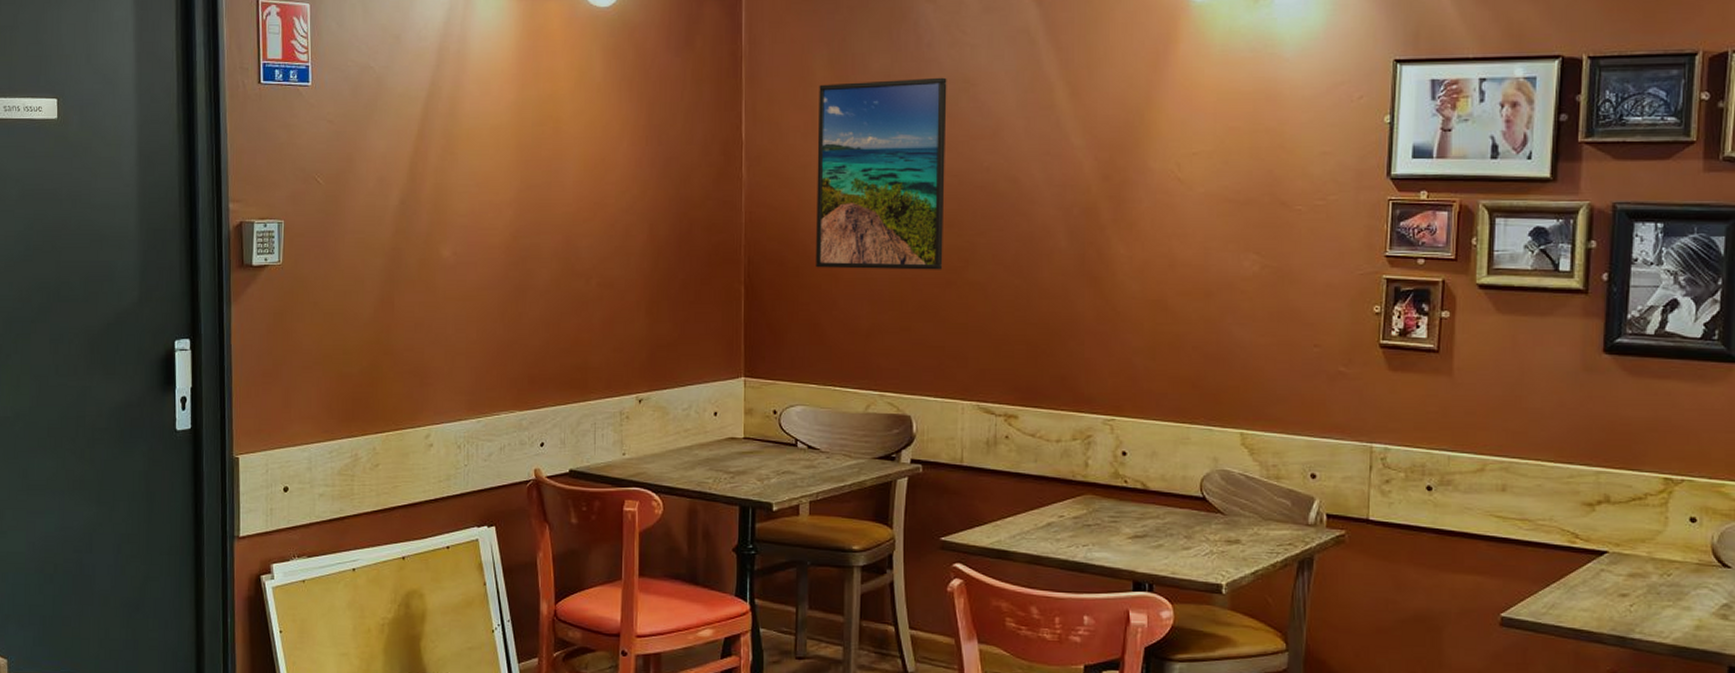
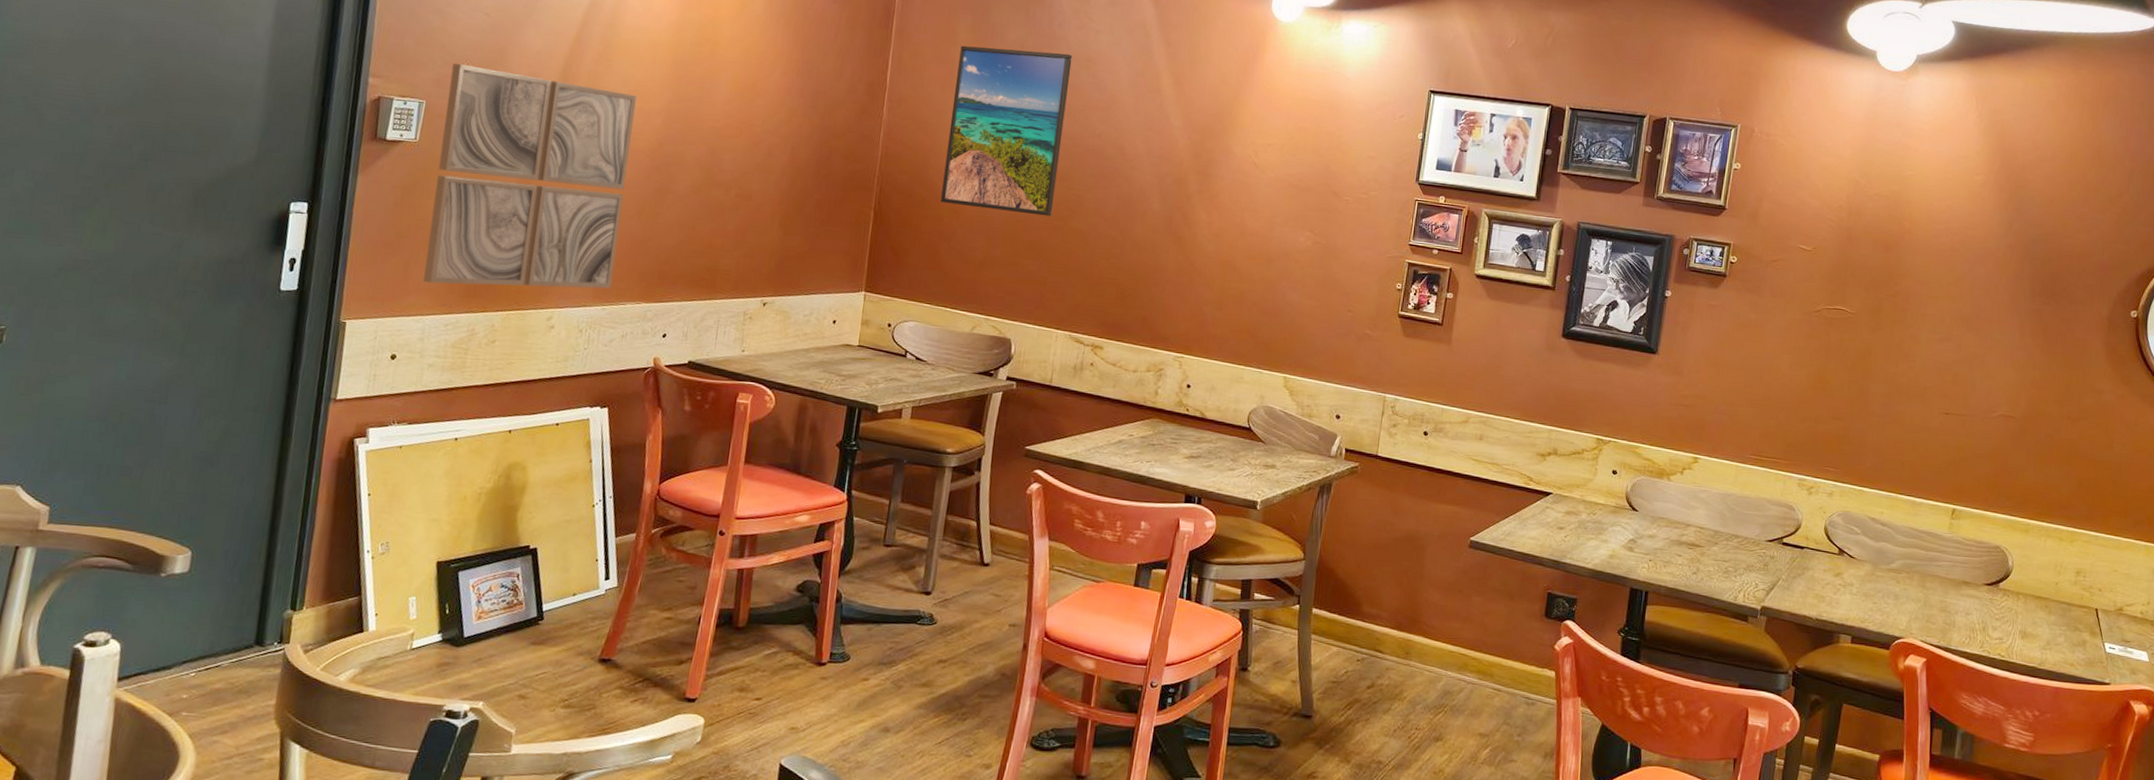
wall art: none [303,178,485,410] -> present [423,64,637,289]

